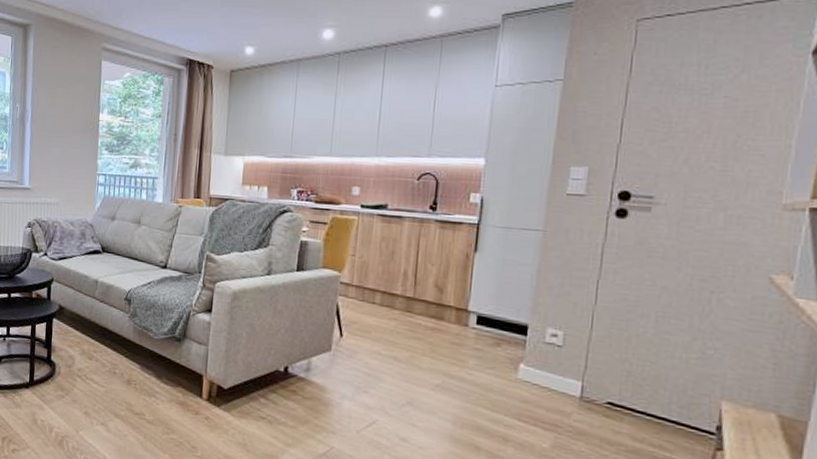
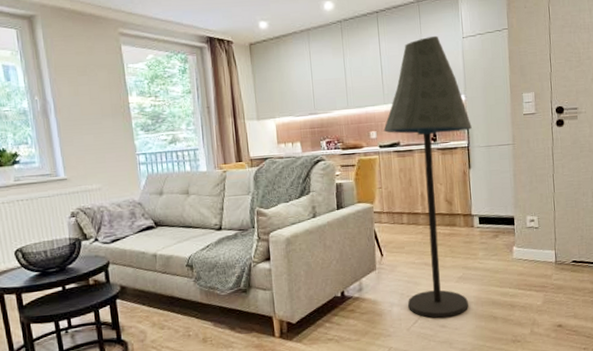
floor lamp: none [363,80,488,432] -> present [383,35,472,319]

